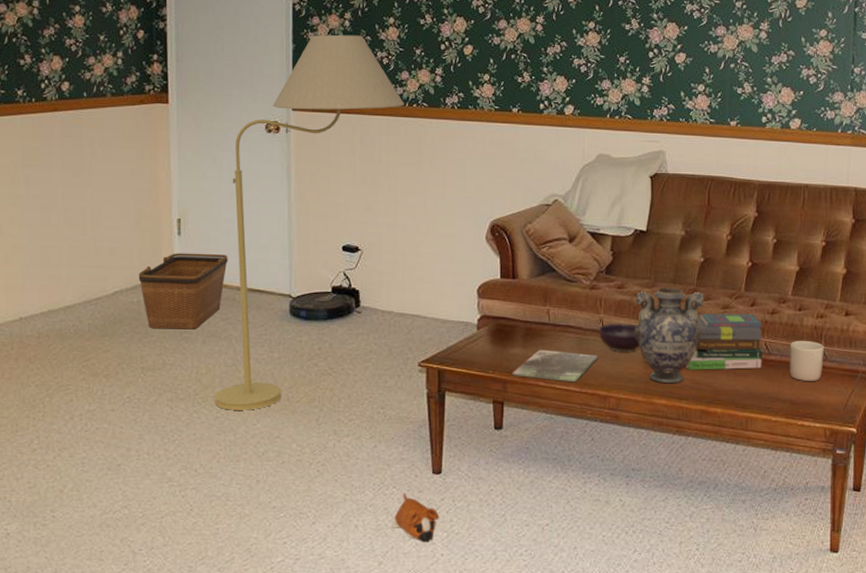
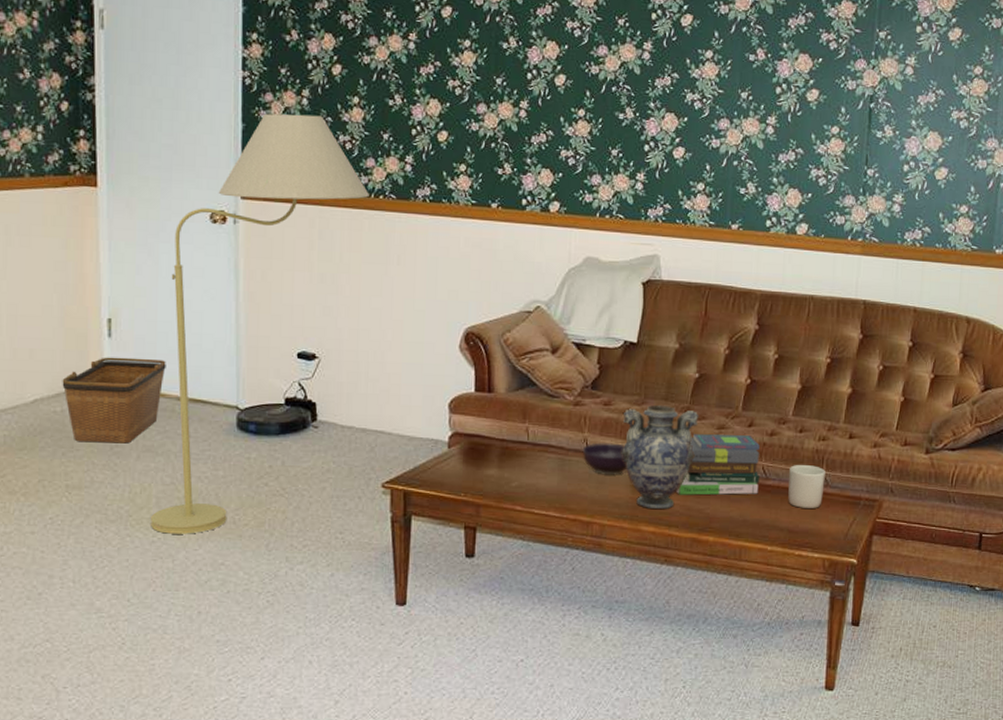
dog toy: present [391,492,440,542] -> none [349,625,404,679]
magazine: present [511,349,599,383] -> none [485,470,582,508]

